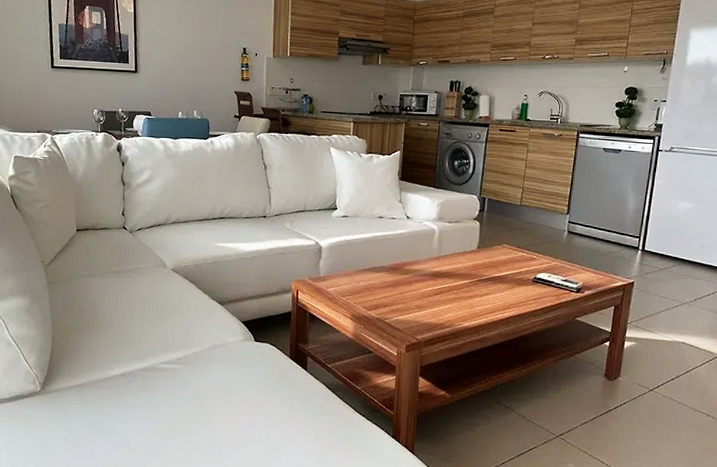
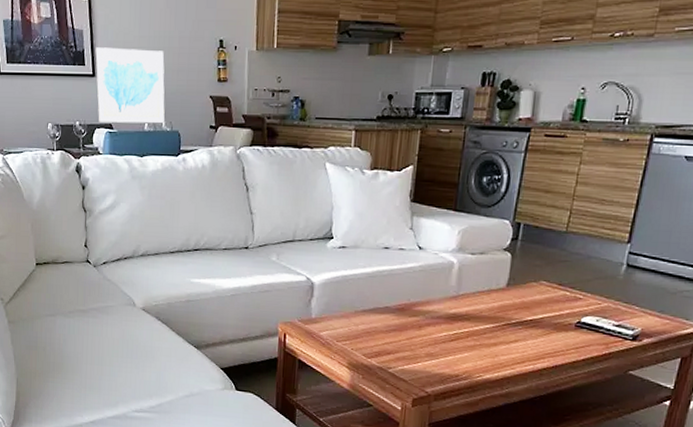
wall art: none [138,49,197,112] -> present [95,47,165,124]

